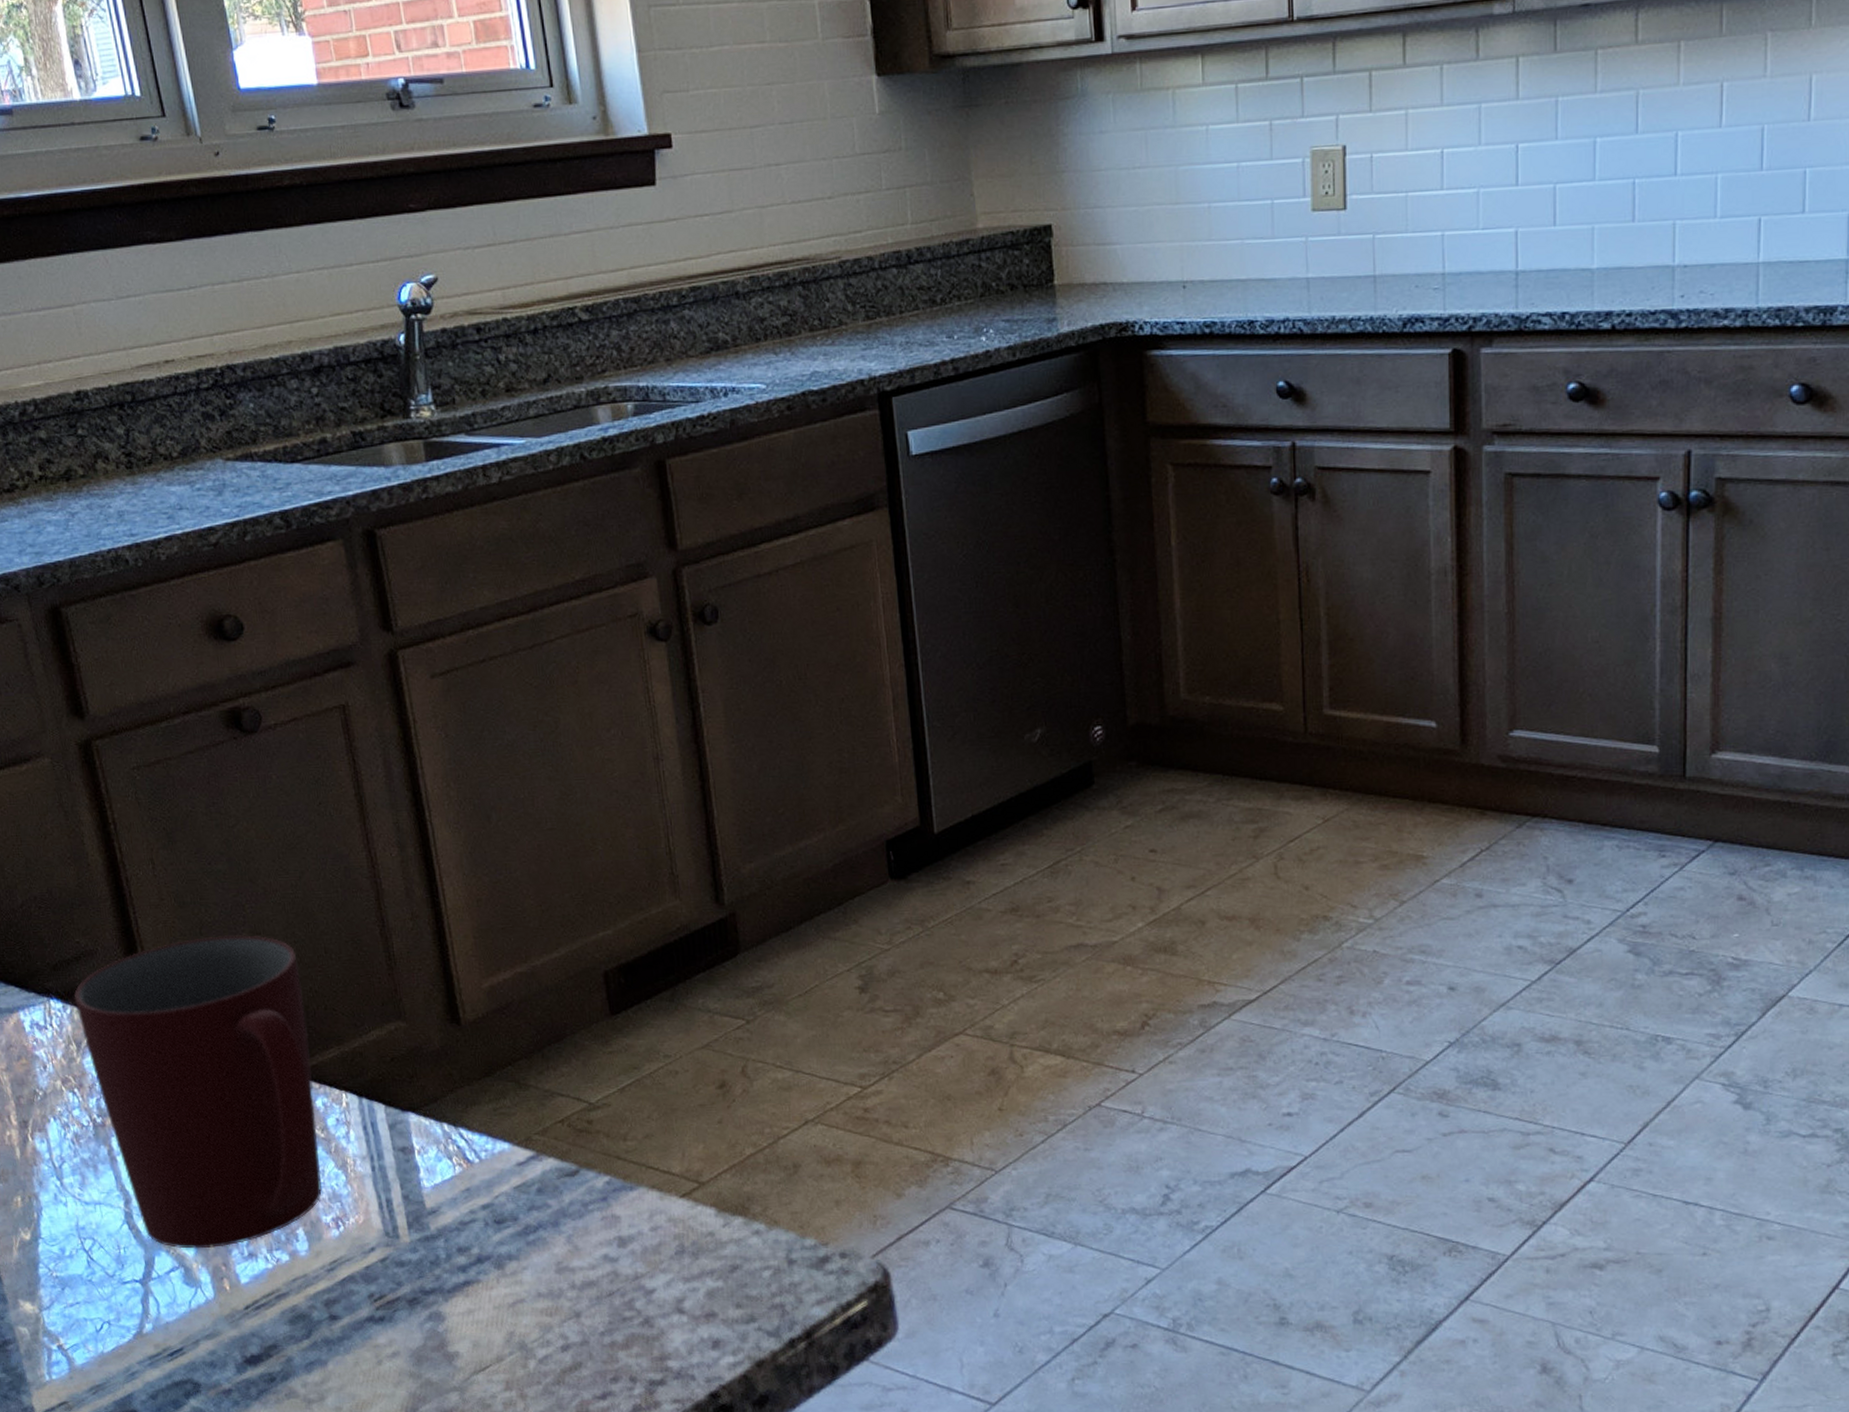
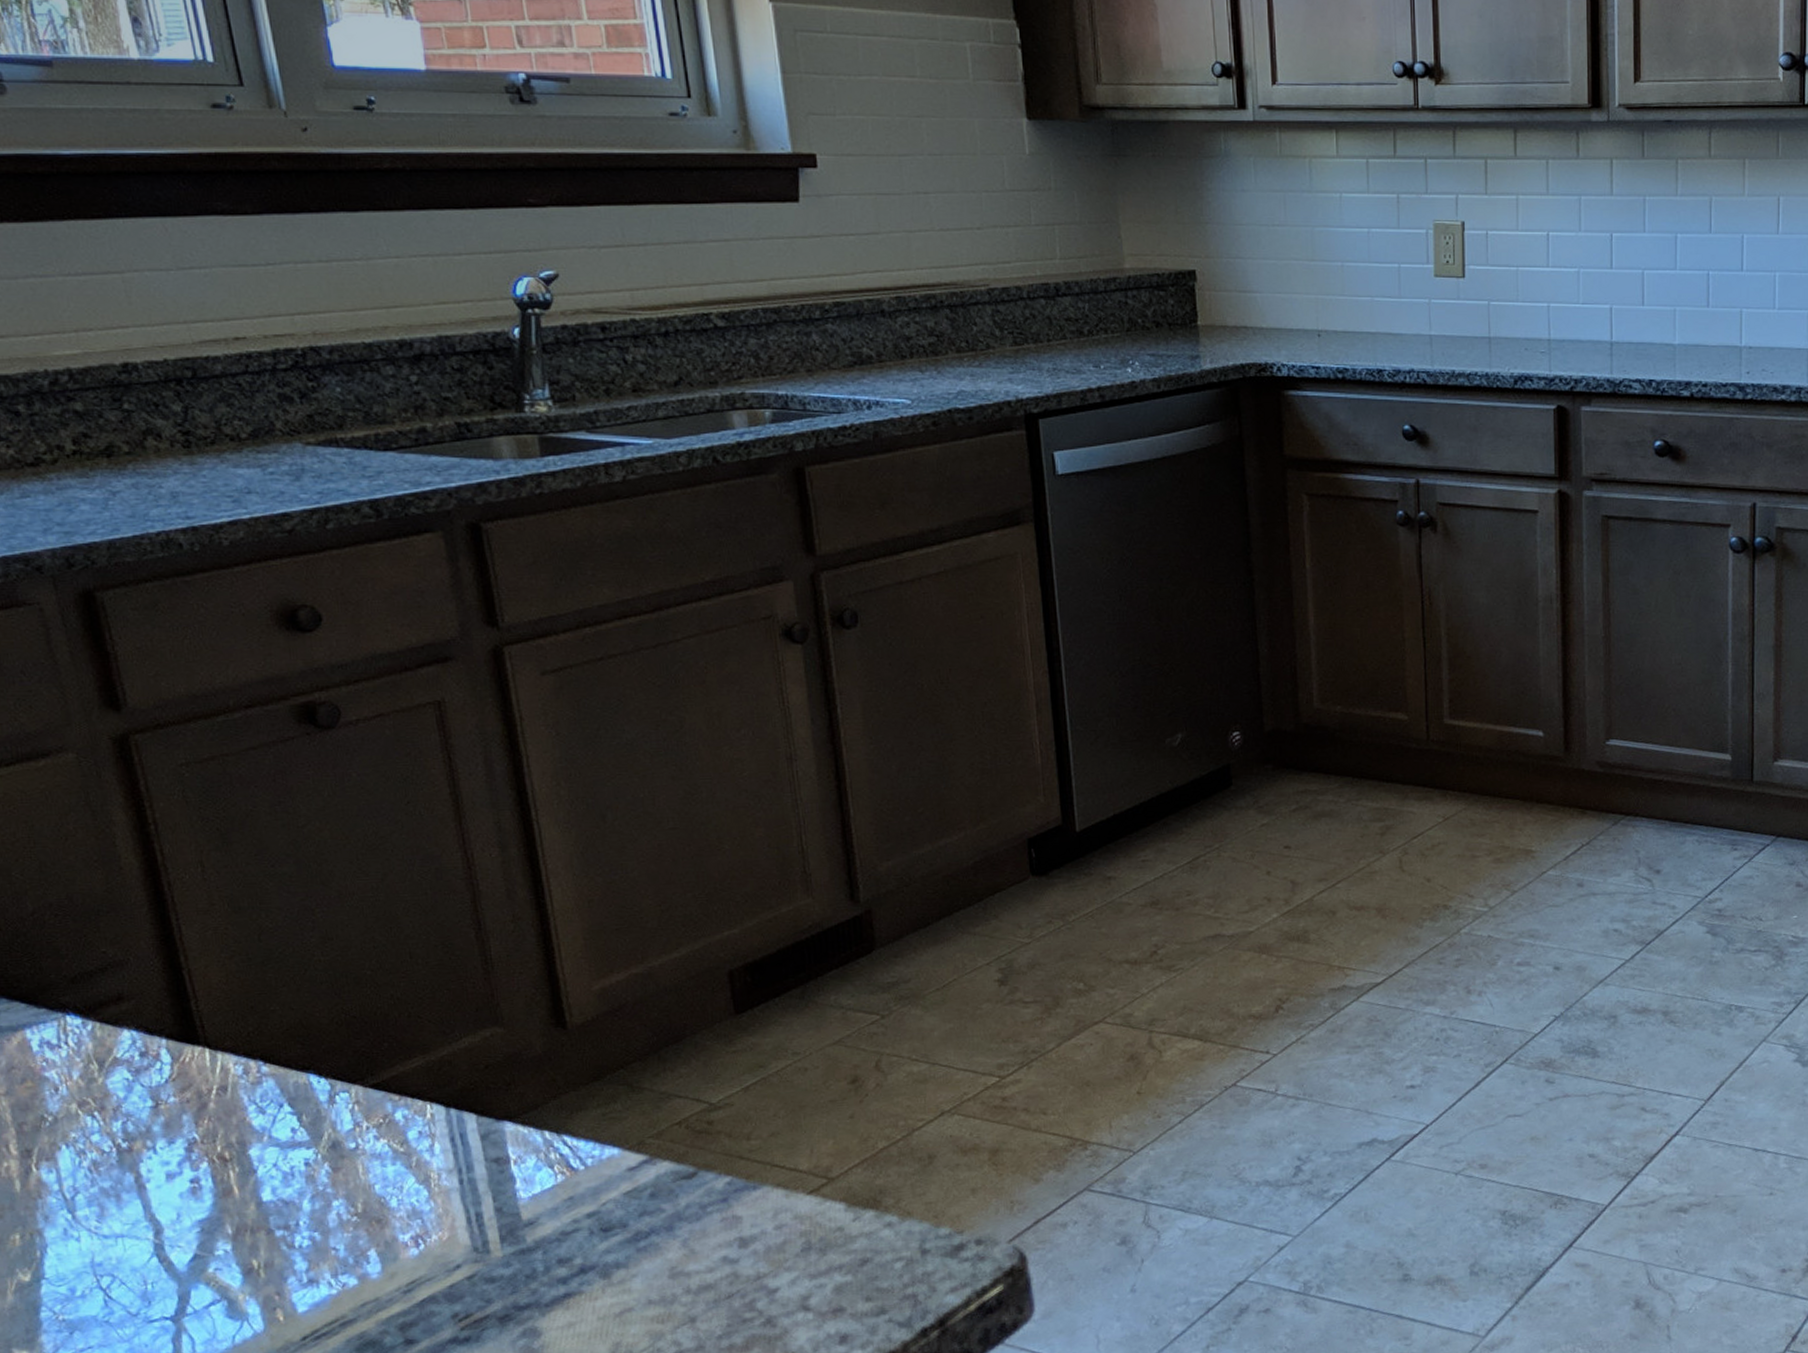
mug: present [74,935,322,1249] -> none [97,941,399,1280]

